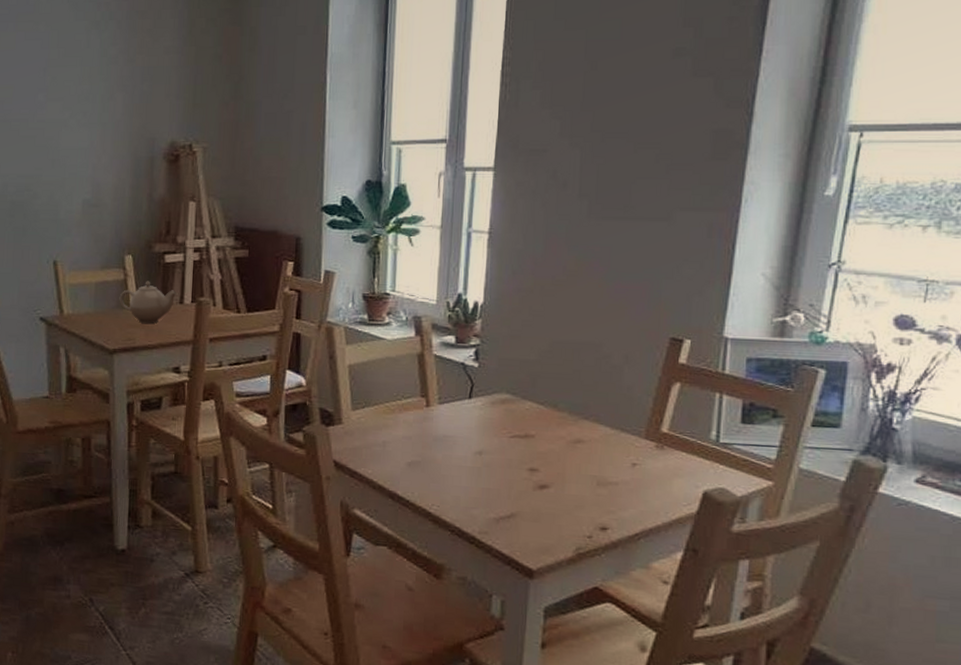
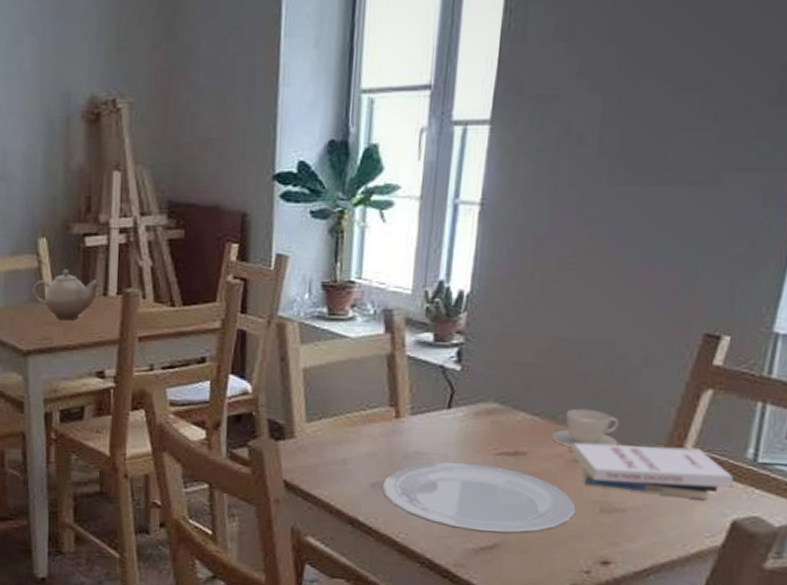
plate: none [417,444,577,505] -> present [382,462,576,534]
teacup: none [554,398,608,431] -> present [551,408,619,447]
books: none [571,427,701,475] -> present [571,442,733,500]

